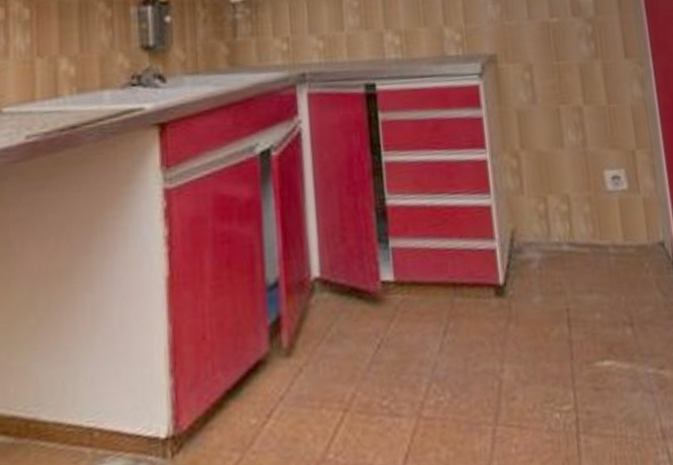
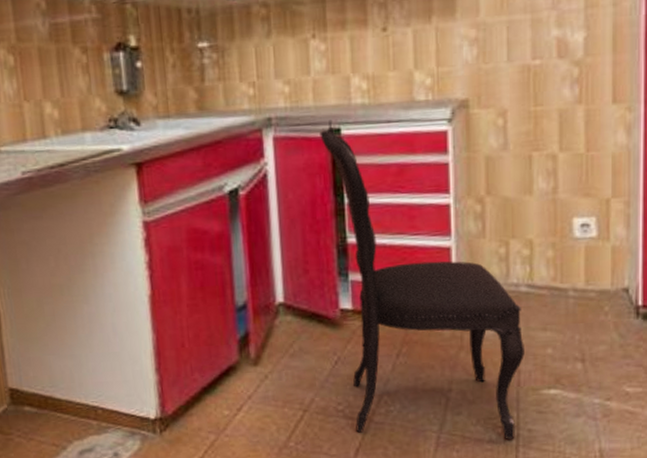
dining chair: none [355,75,575,433] -> present [320,119,524,439]

